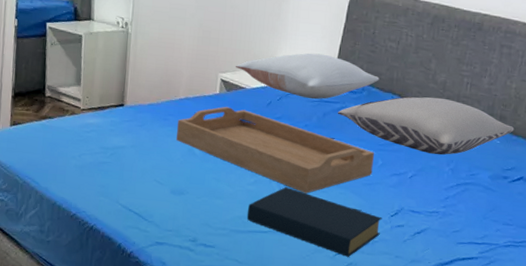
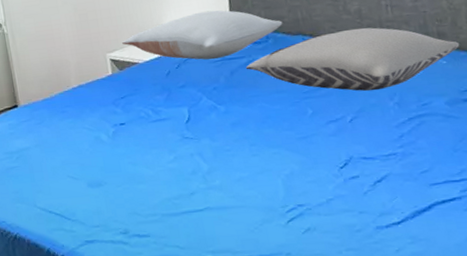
serving tray: present [176,106,375,194] -> none [76,85,305,161]
hardback book: present [246,187,382,257] -> none [174,158,334,222]

